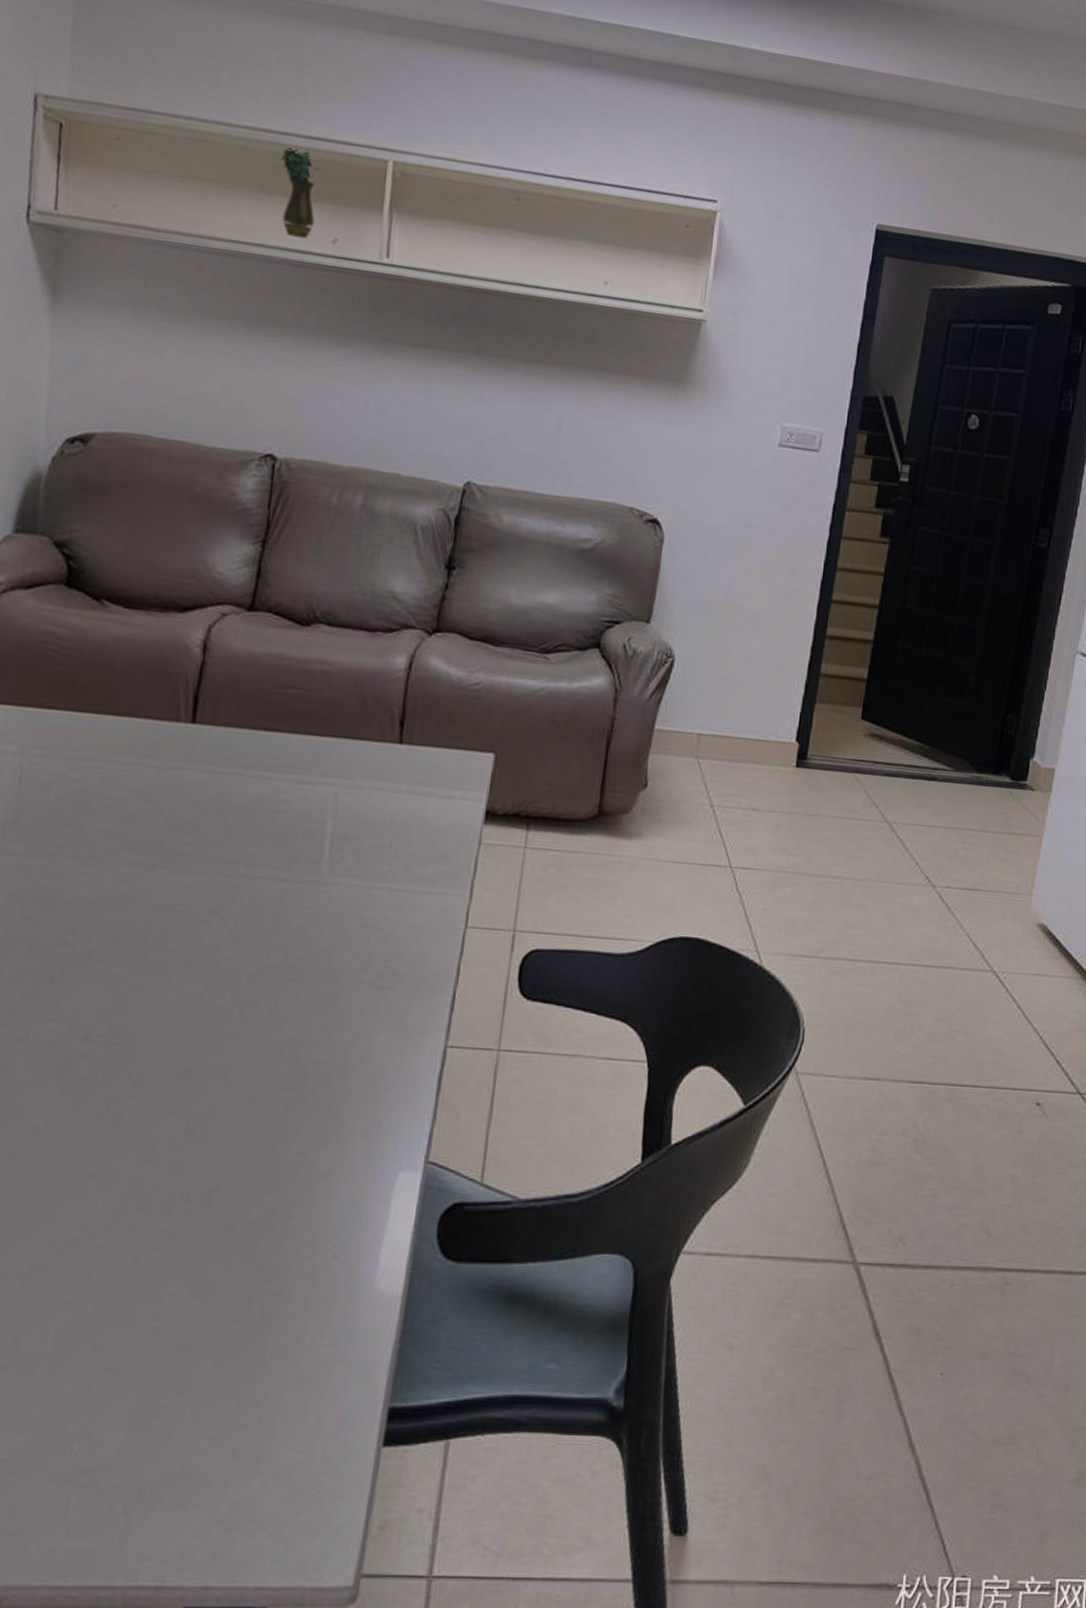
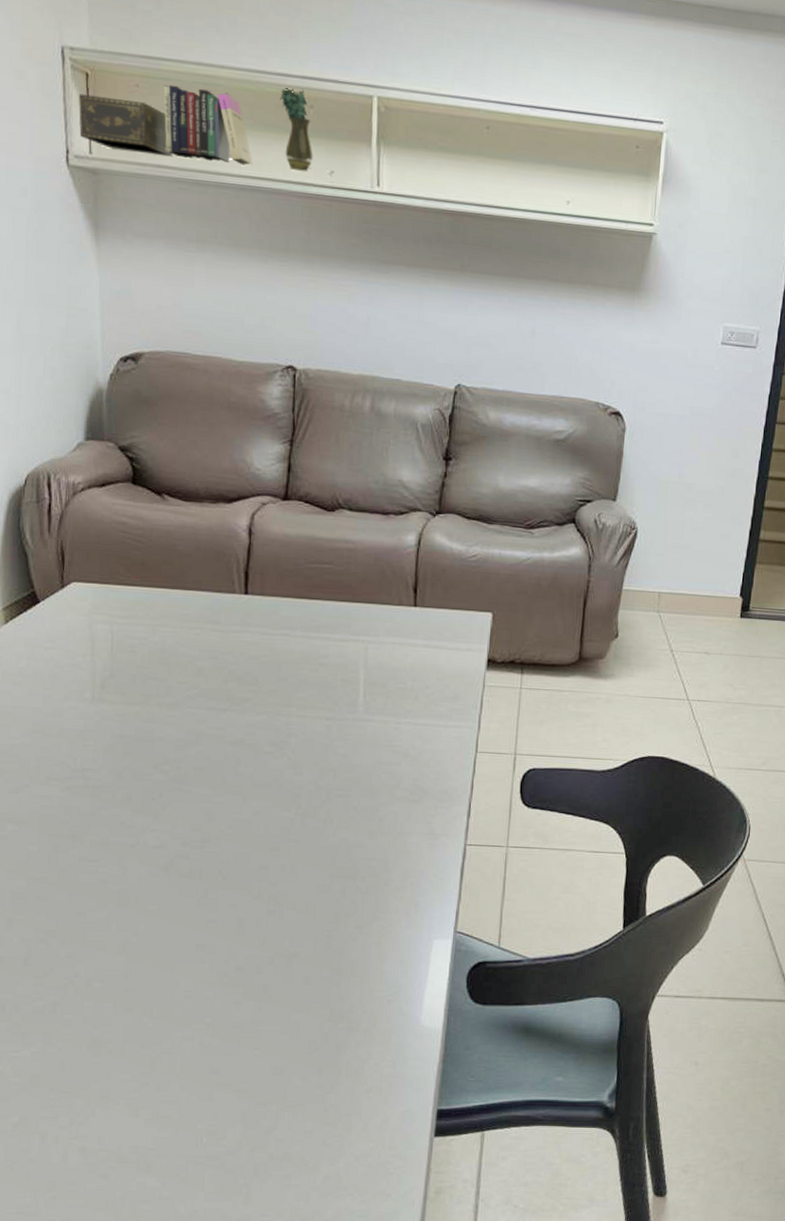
decorative box: none [46,145,153,217] -> present [79,94,173,157]
books: none [144,140,245,230] -> present [164,86,253,167]

